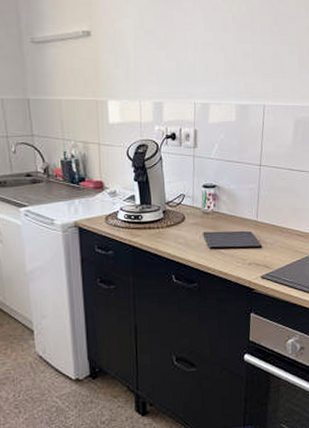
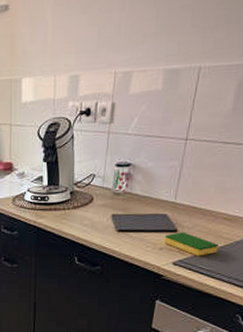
dish sponge: none [251,247,297,270] -> present [164,232,218,256]

